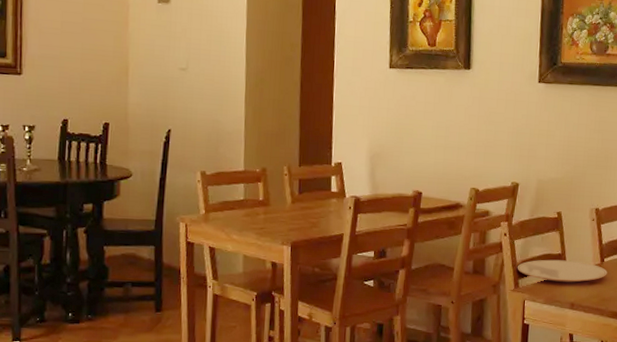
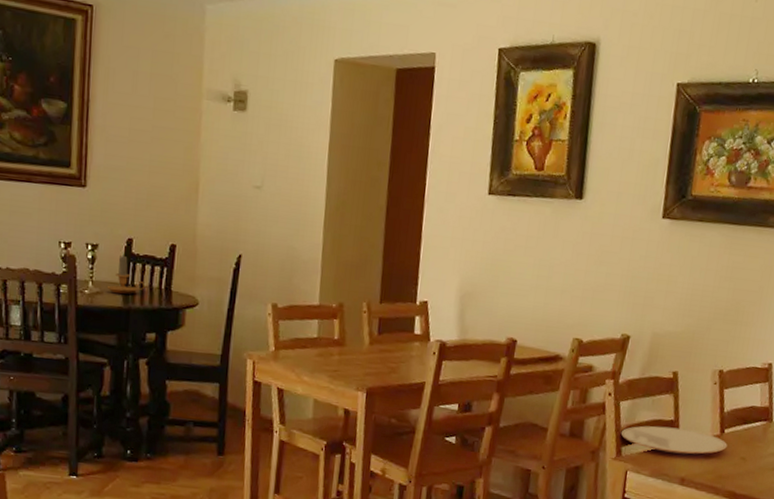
candle: none [44,134,81,171] -> present [106,255,146,295]

